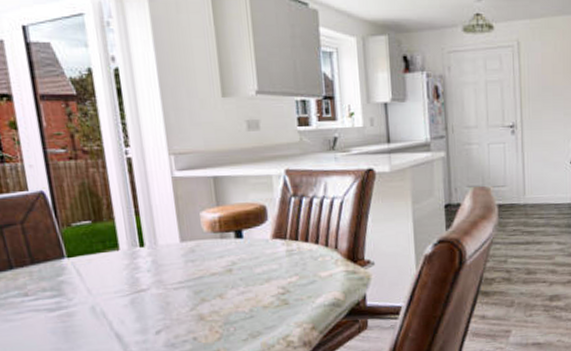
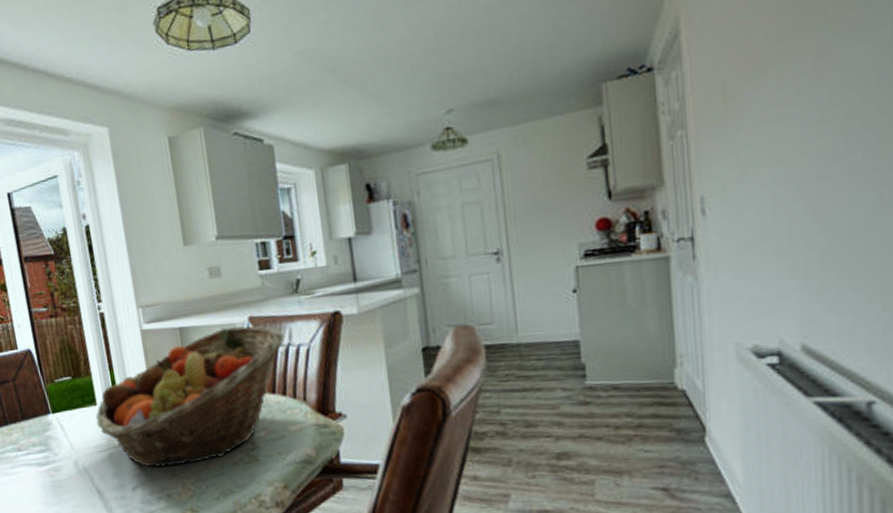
fruit basket: none [117,178,320,312] -> present [95,325,285,468]

